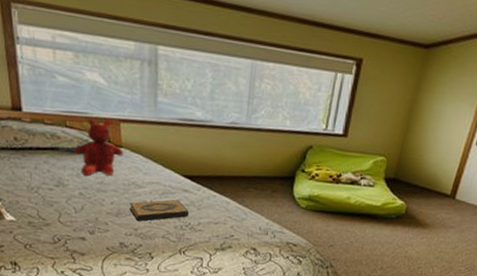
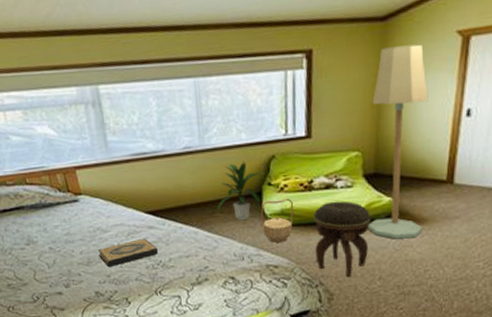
teddy bear: present [74,118,123,176] -> none [37,170,84,229]
indoor plant: none [252,145,300,200] -> present [217,161,264,221]
basket: none [289,185,320,224] -> present [260,198,294,243]
footstool: none [331,196,384,264] -> present [314,201,371,278]
floor lamp: none [380,72,454,239] -> present [368,44,429,239]

